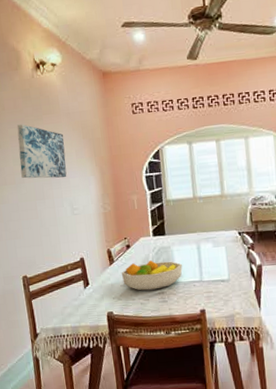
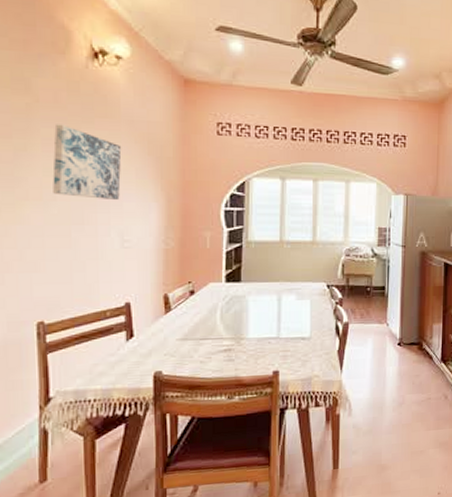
fruit bowl: present [121,259,183,291] -> none [179,309,257,347]

